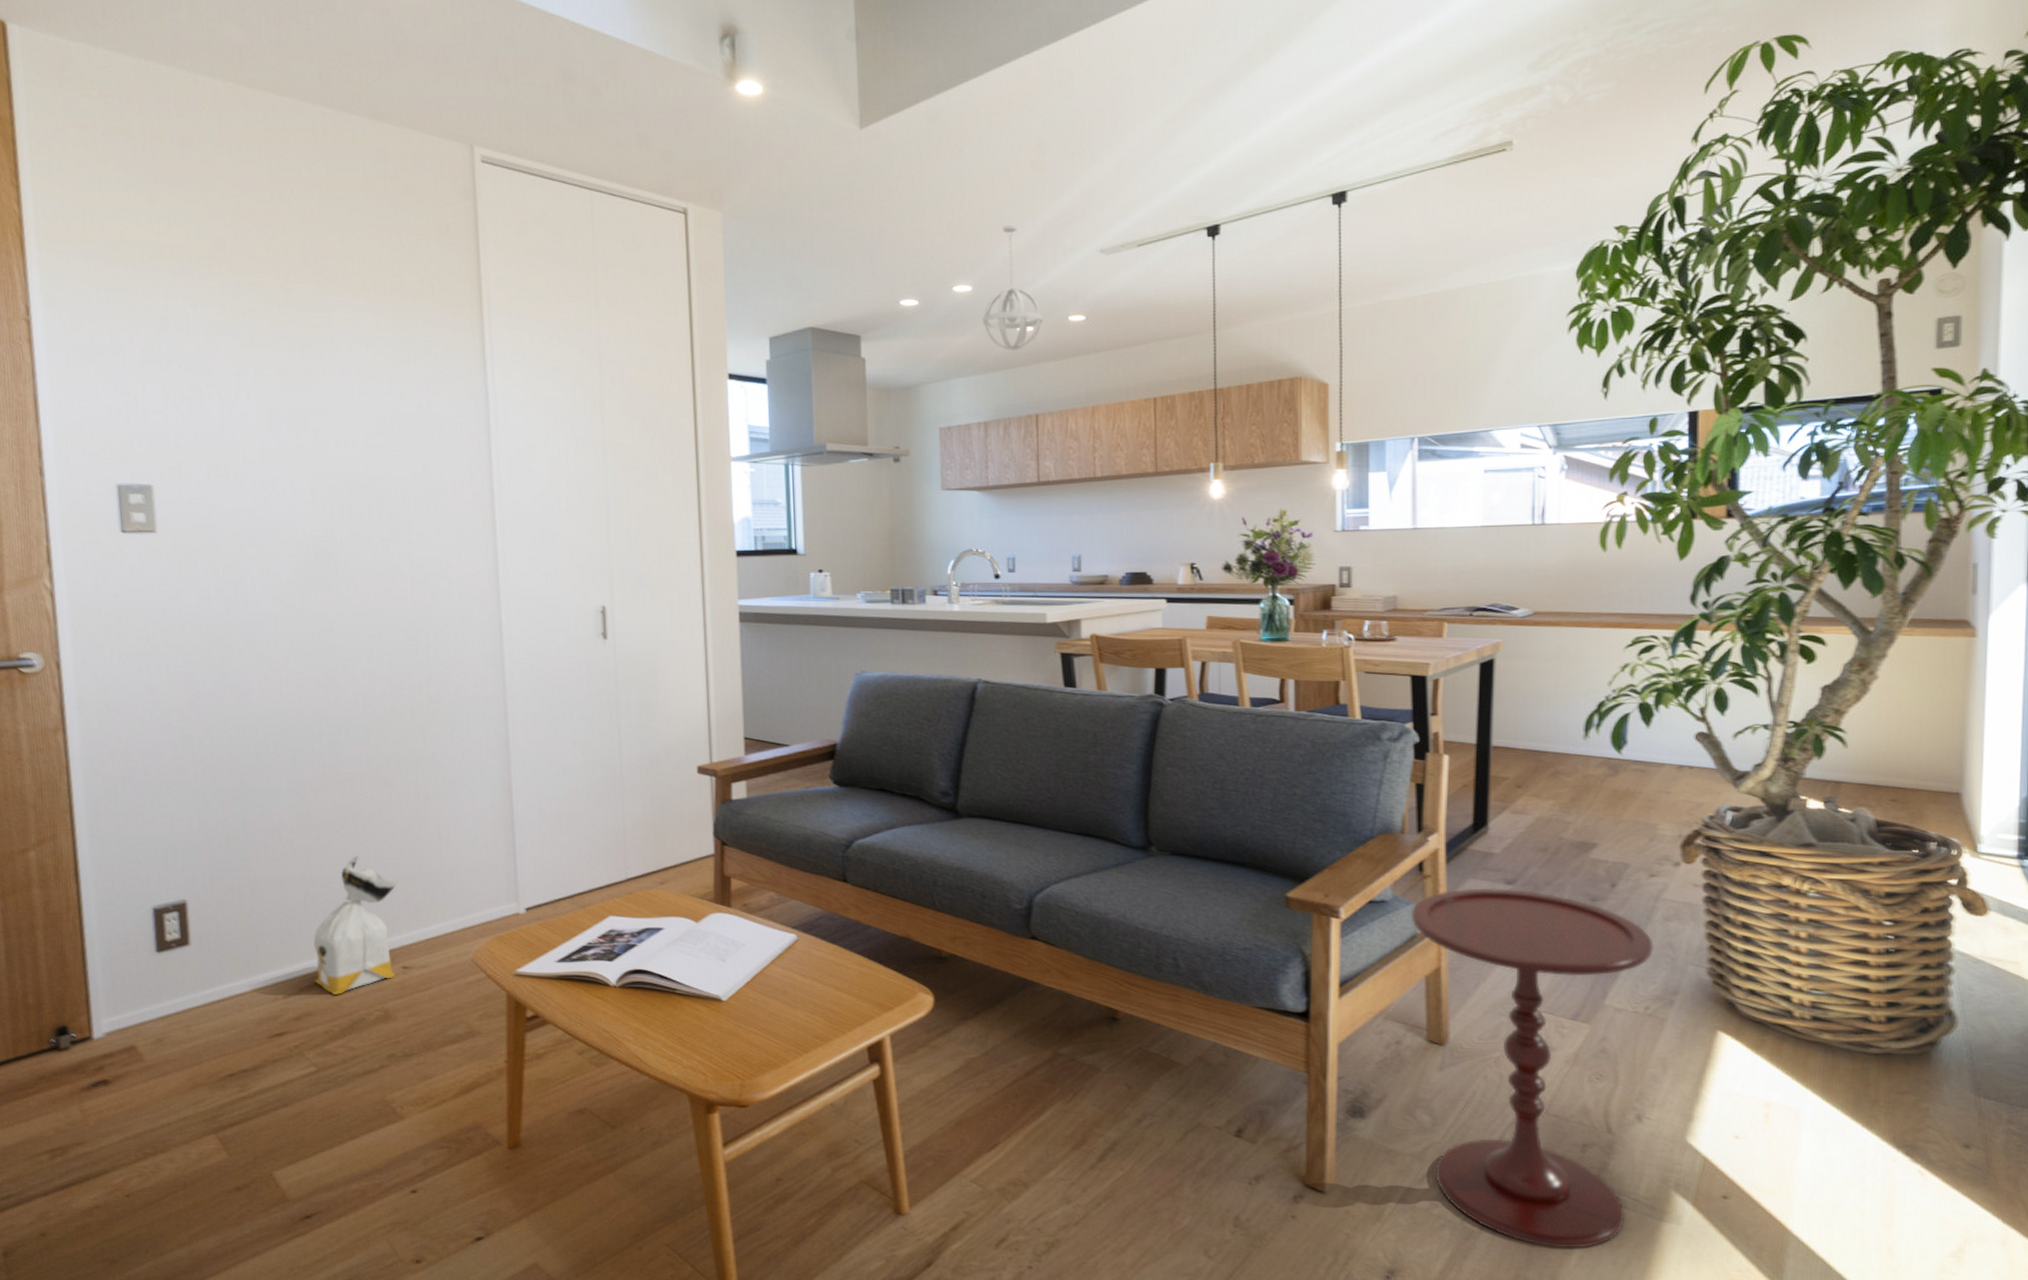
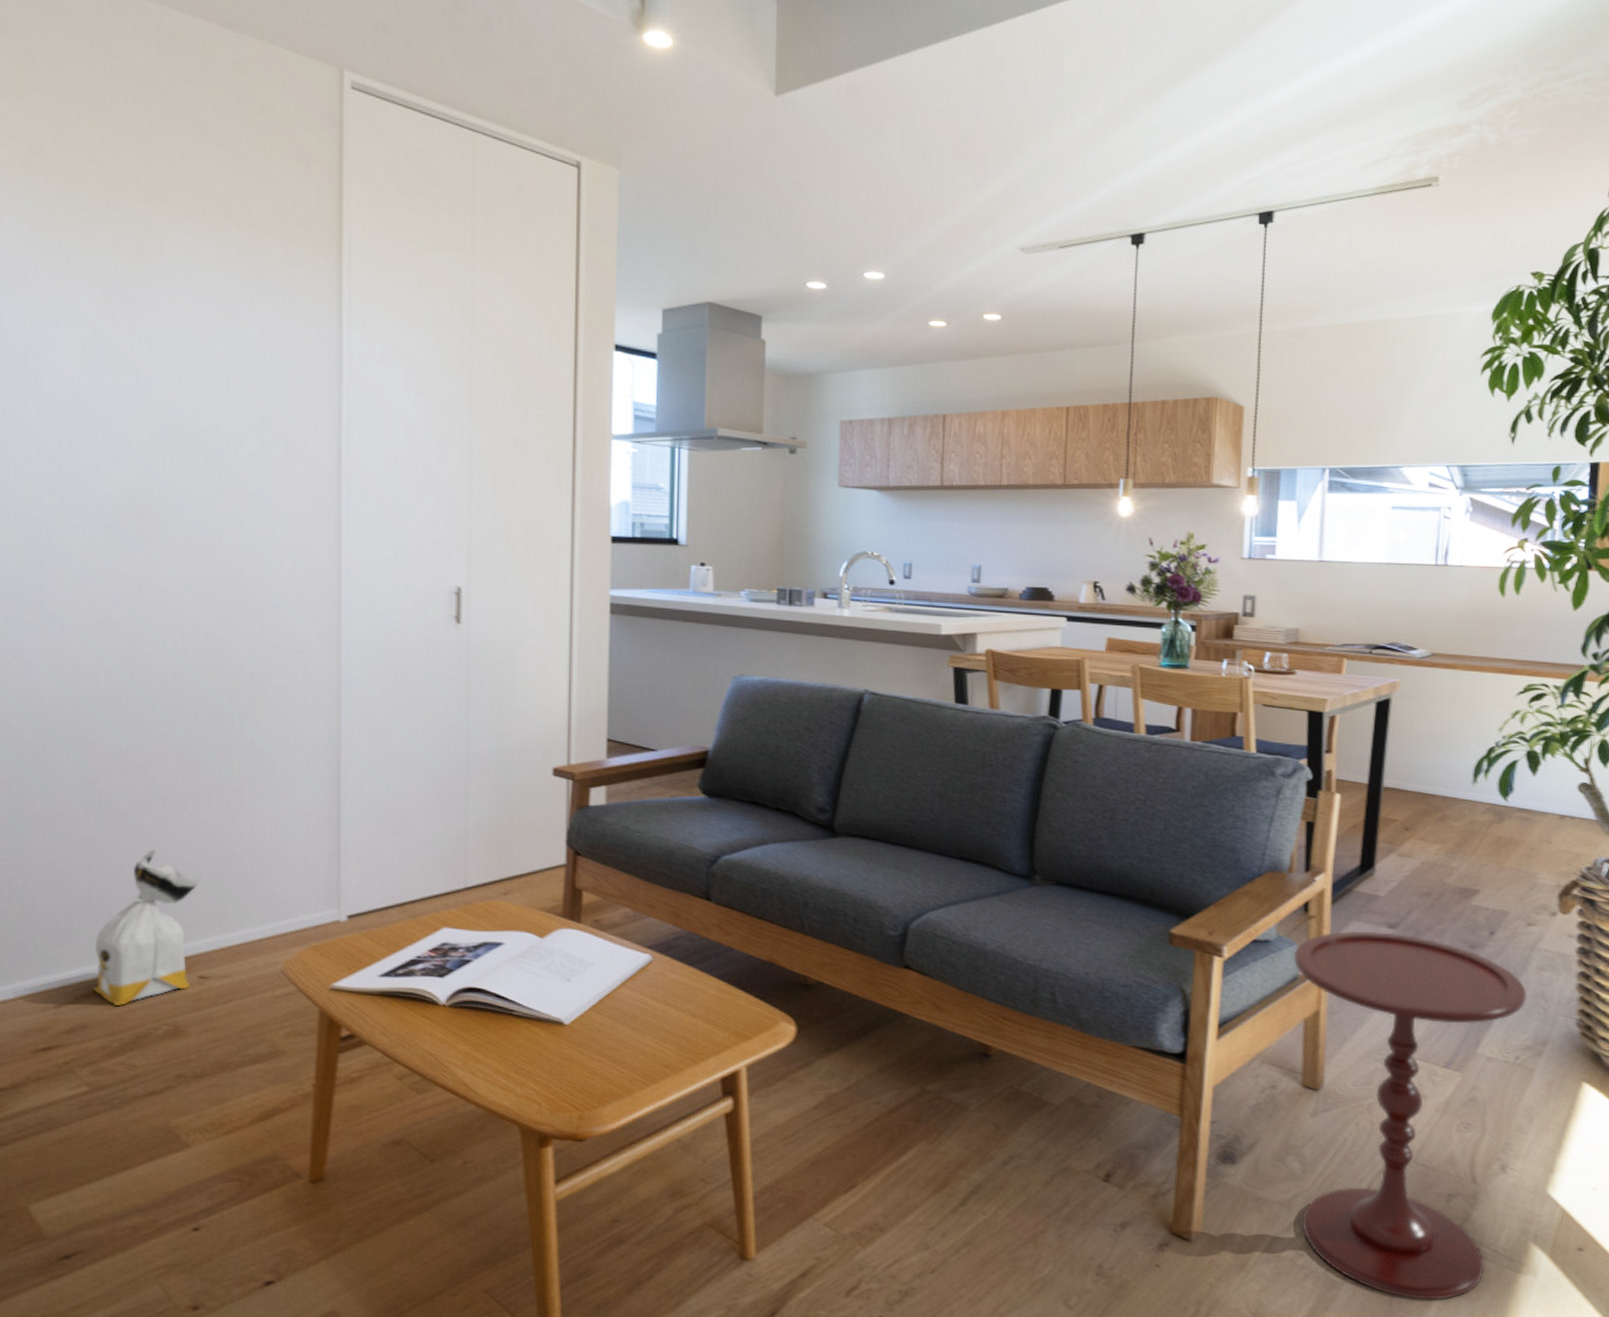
pendant light: present [983,224,1043,351] -> none [893,212,957,346]

